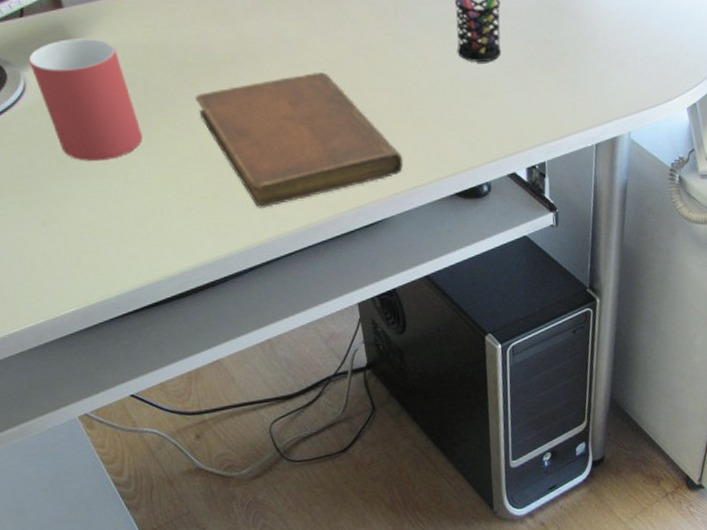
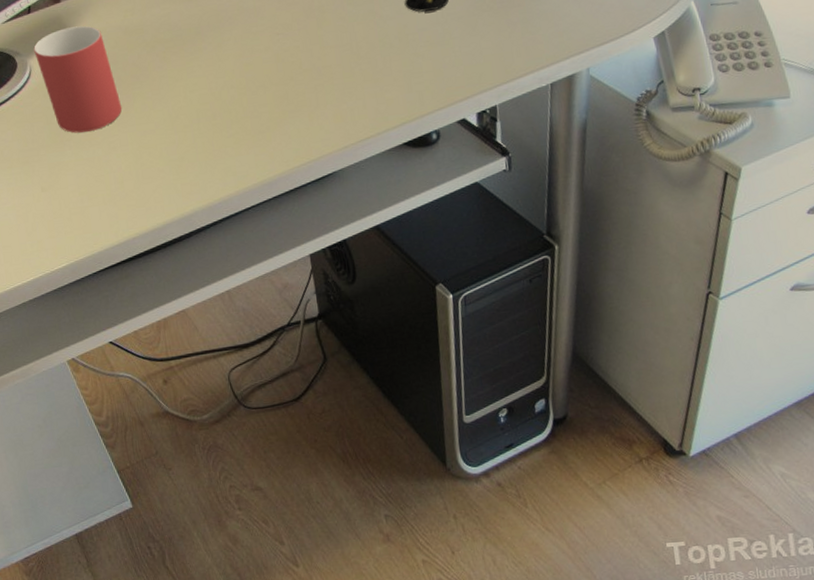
notebook: present [194,72,404,208] -> none [165,36,353,167]

